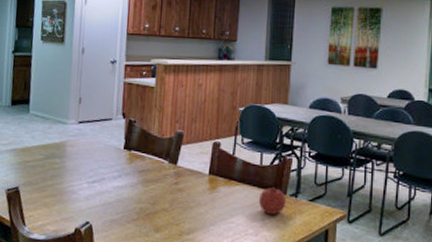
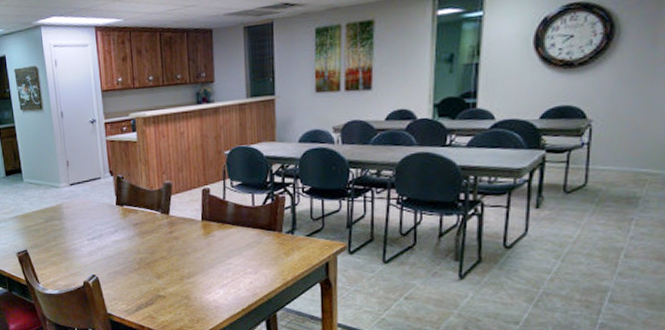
fruit: present [258,186,287,215] -> none [254,225,283,254]

